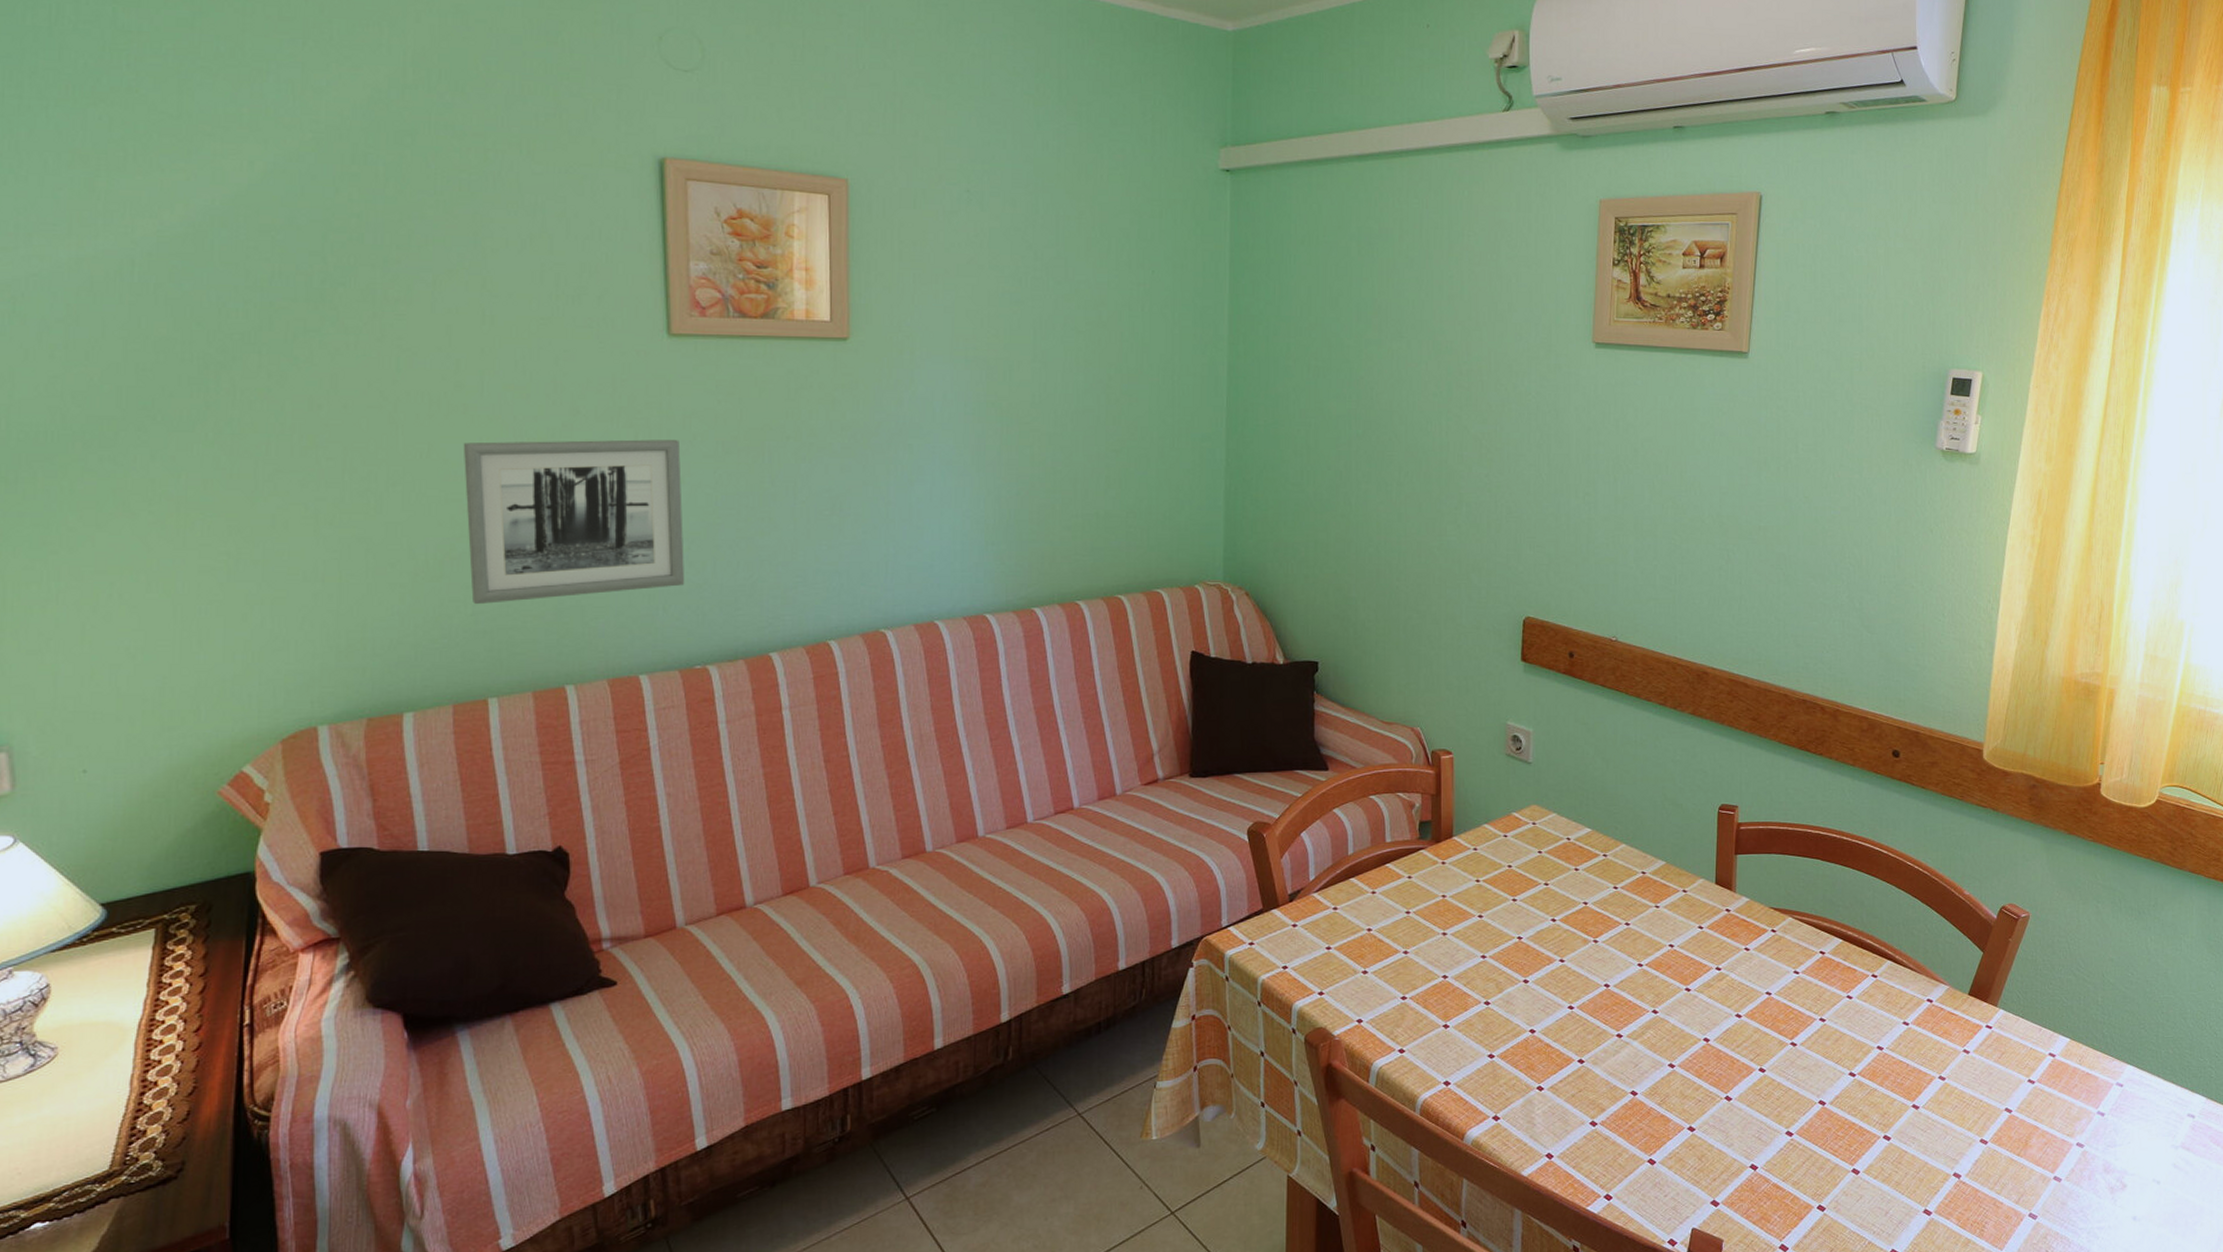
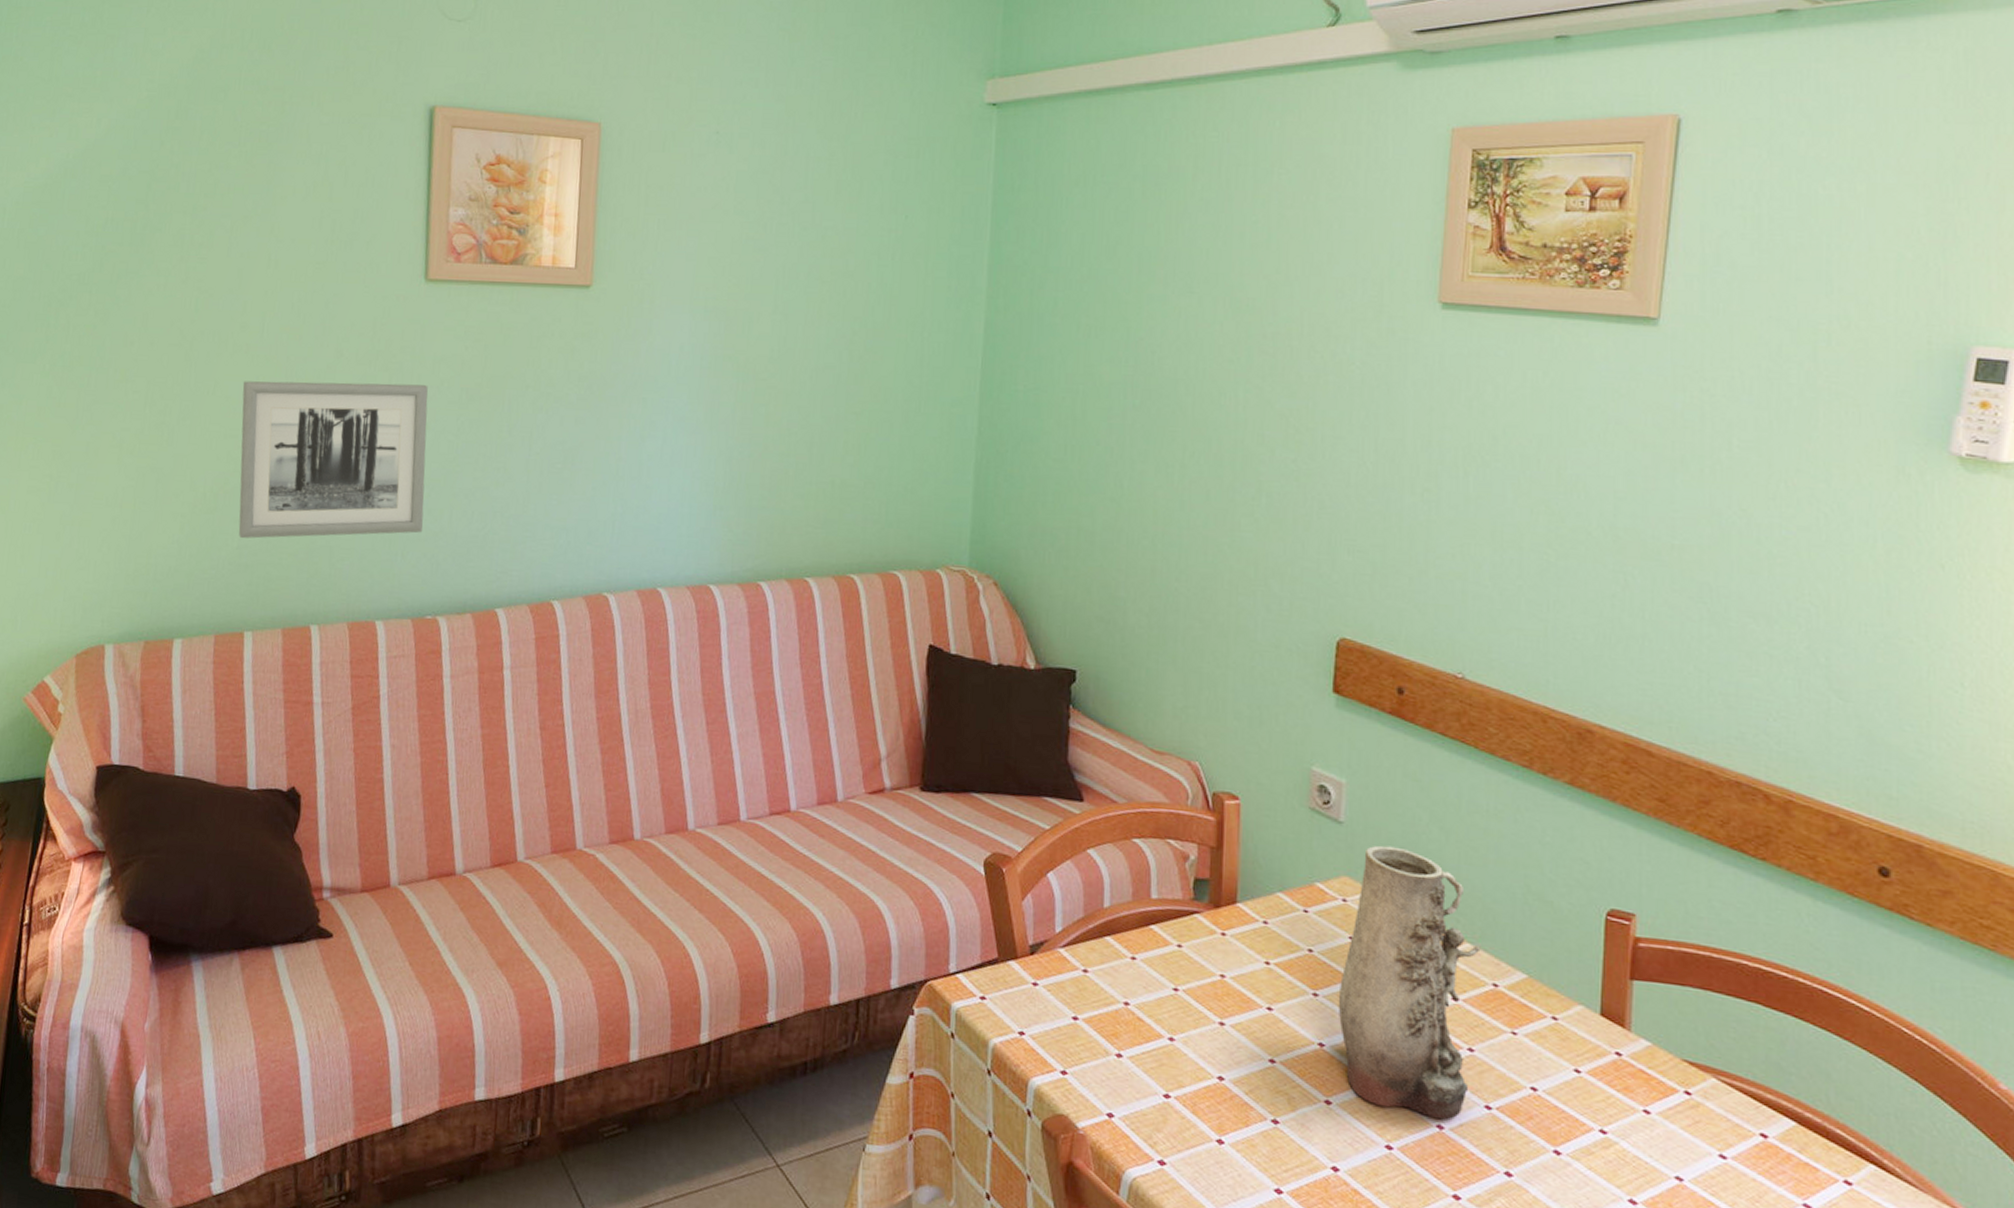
vase: none [1531,777,1633,980] -> present [1338,845,1481,1120]

